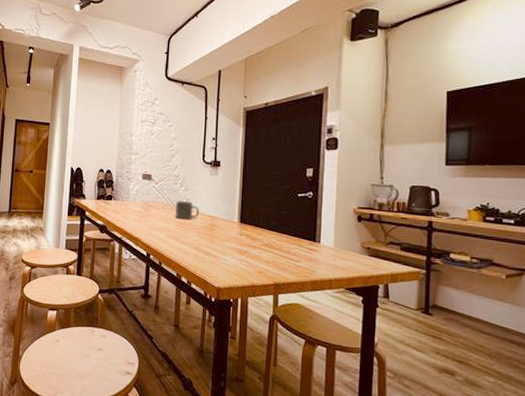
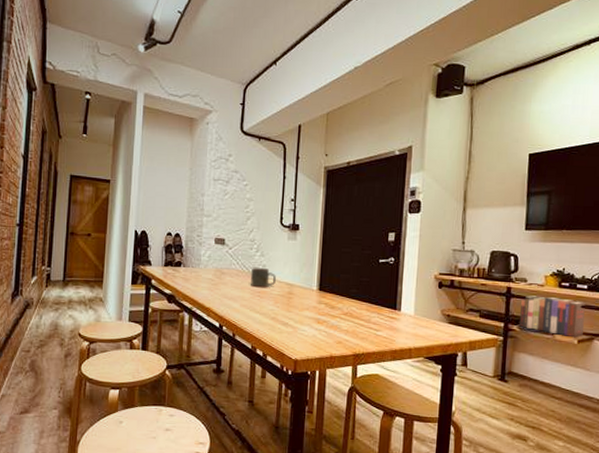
books: none [443,229,513,273] -> present [519,295,585,338]

